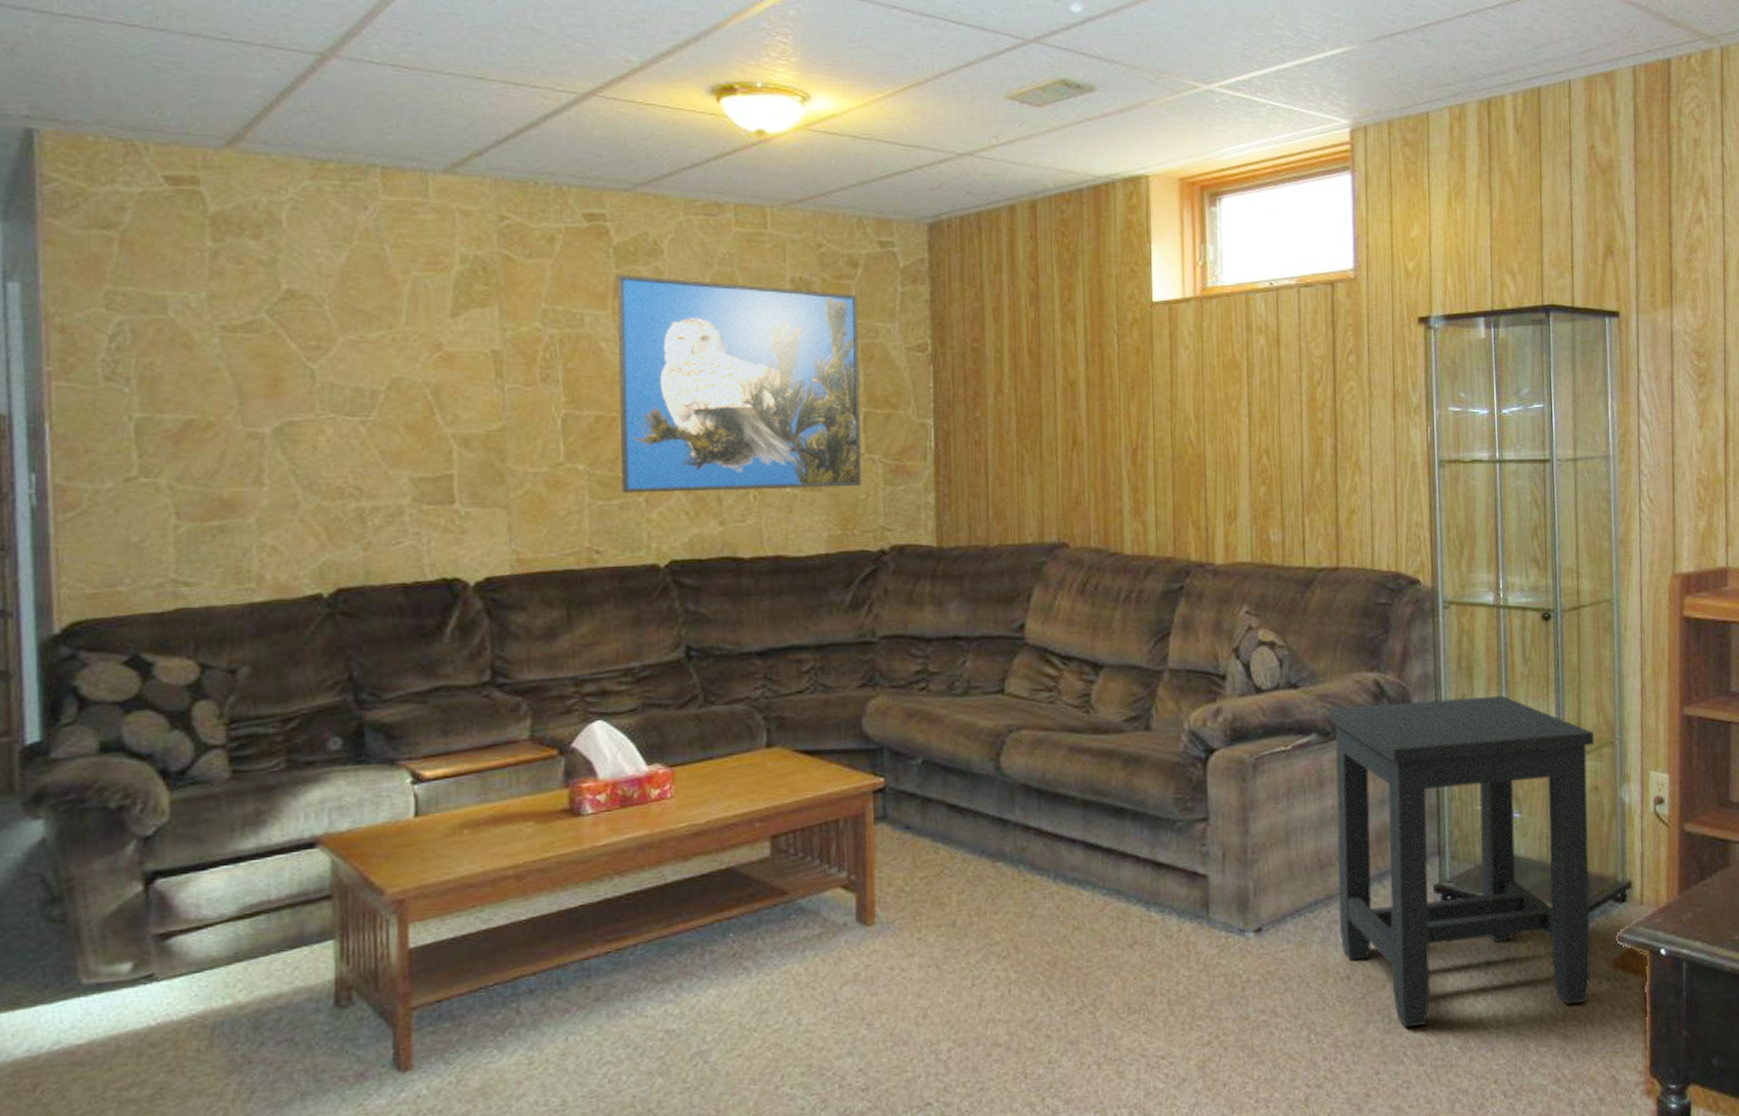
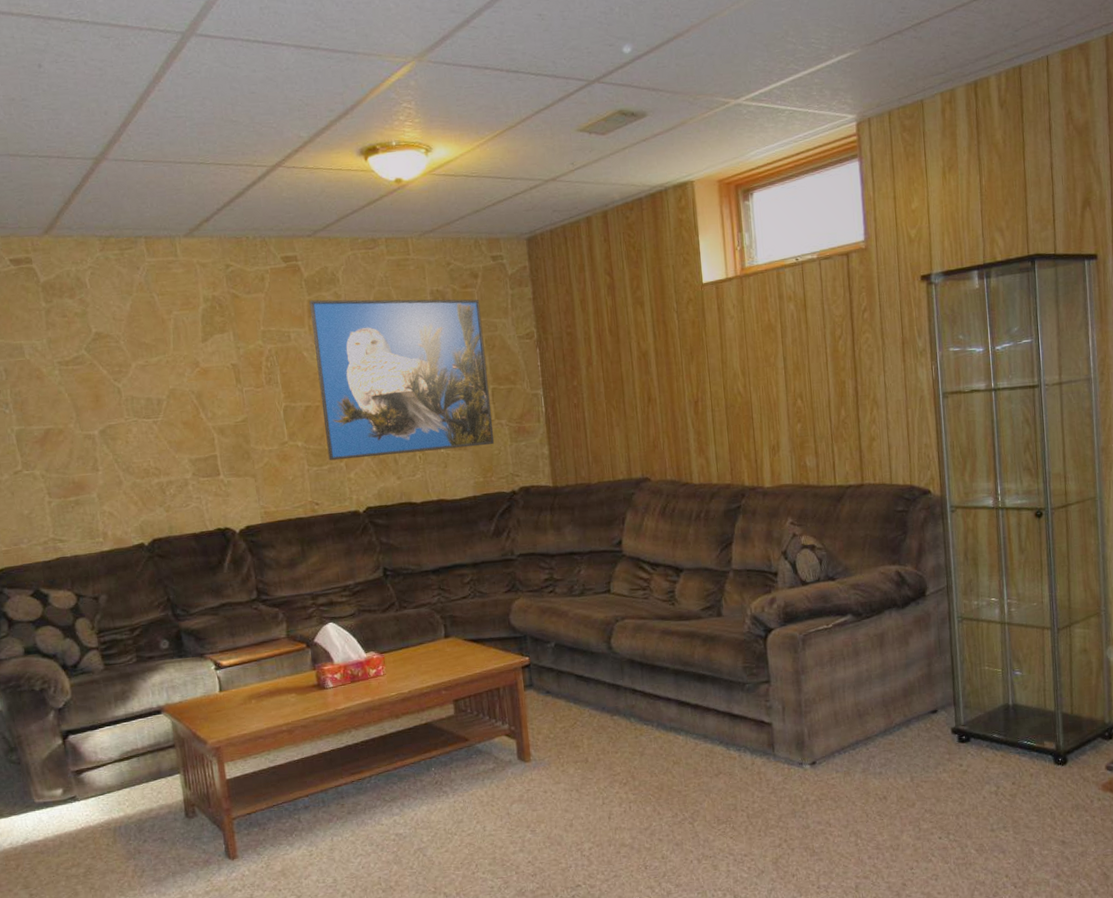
side table: present [1328,696,1594,1028] -> none [860,580,1084,836]

